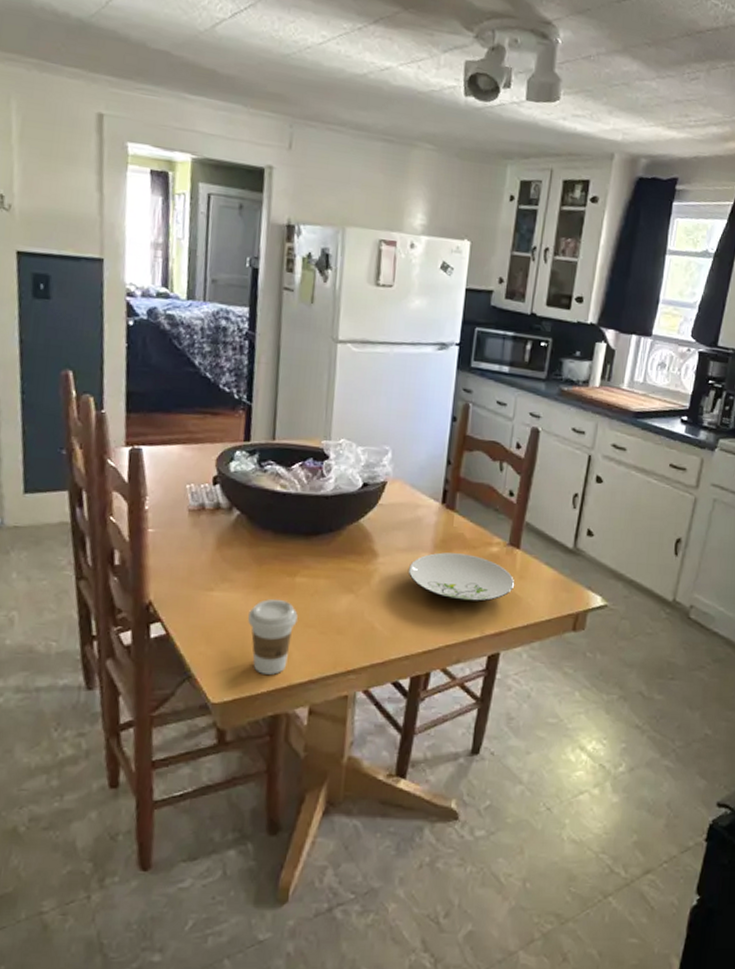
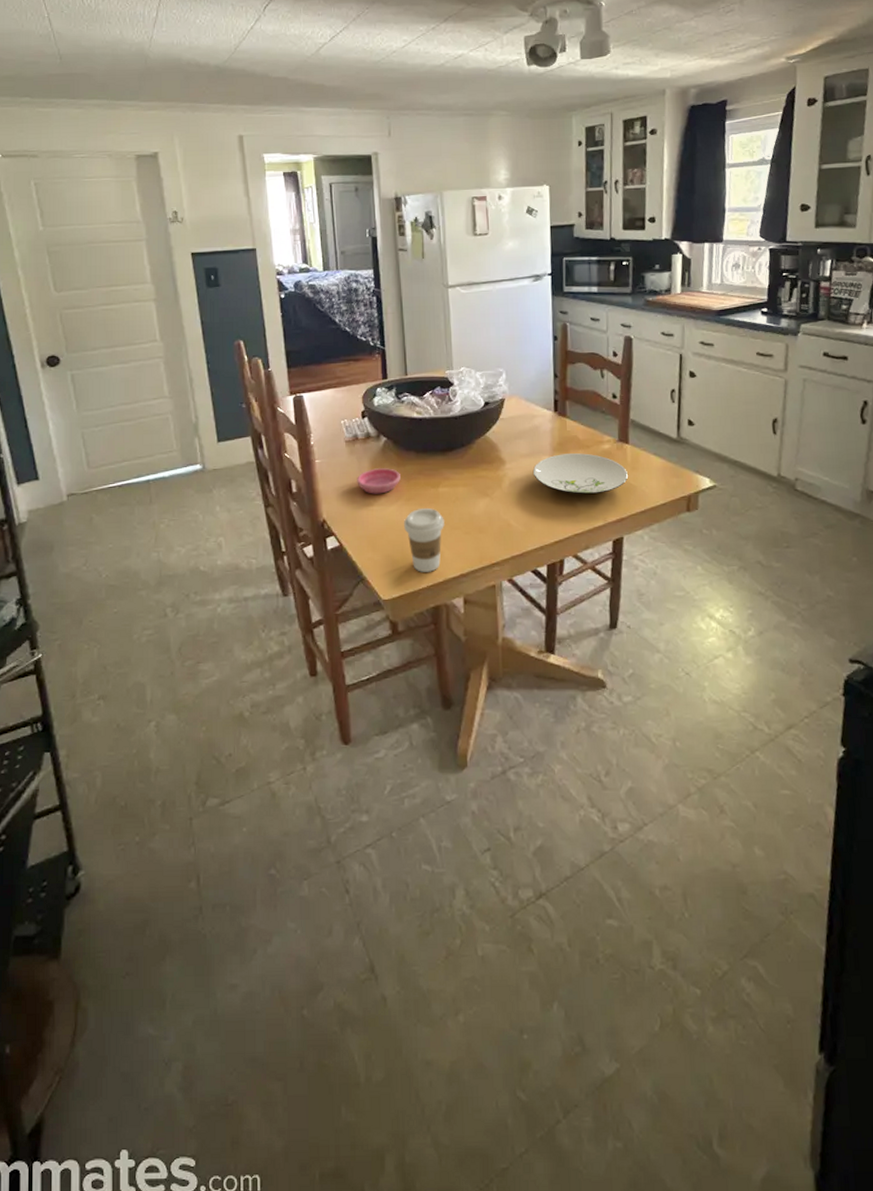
saucer: none [197,546,252,578] -> present [357,468,400,494]

